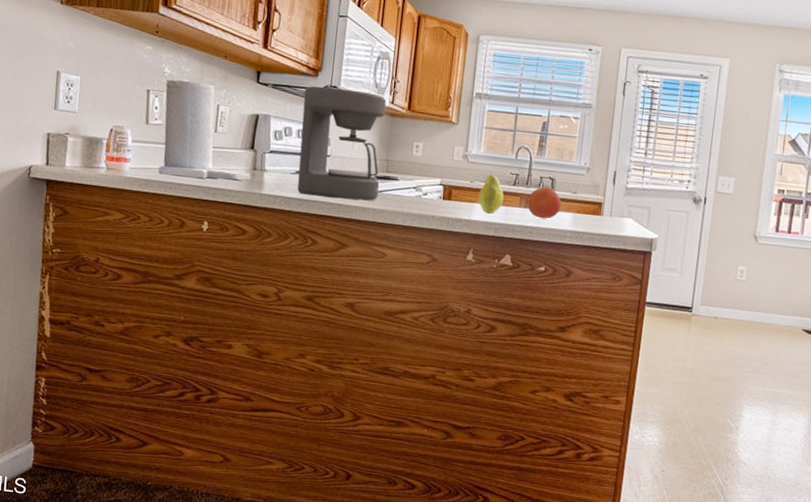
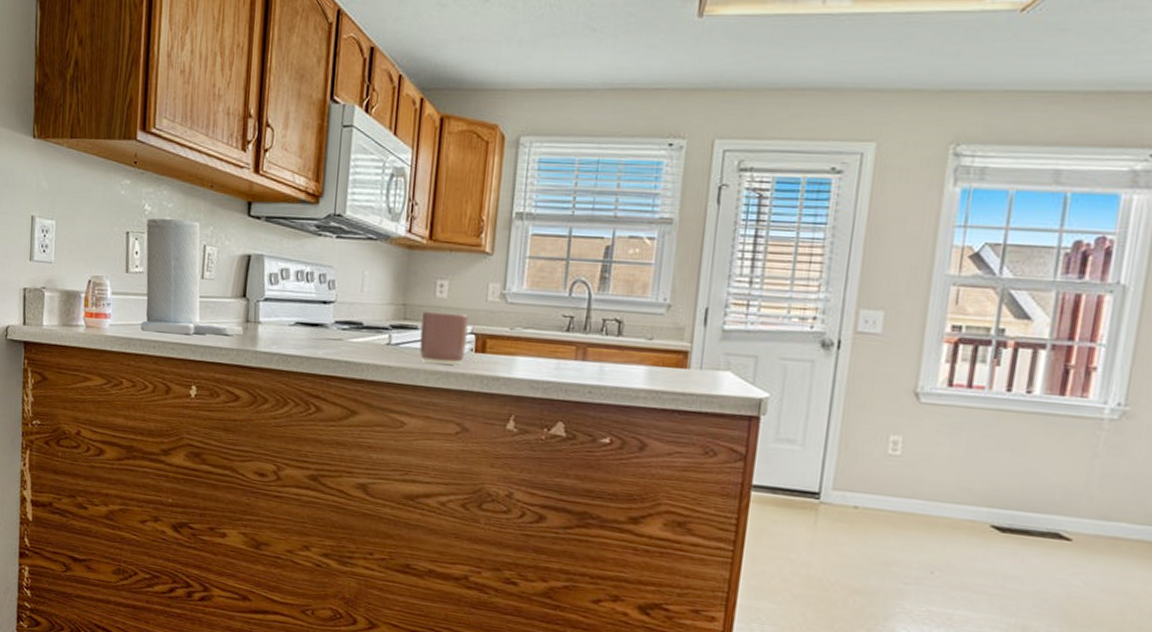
coffee maker: present [297,86,386,201] -> none [297,216,402,356]
mug: none [399,166,439,209] -> present [419,311,469,365]
fruit: present [478,173,504,215] -> none [520,316,554,371]
fruit: present [527,186,562,220] -> none [586,331,632,375]

